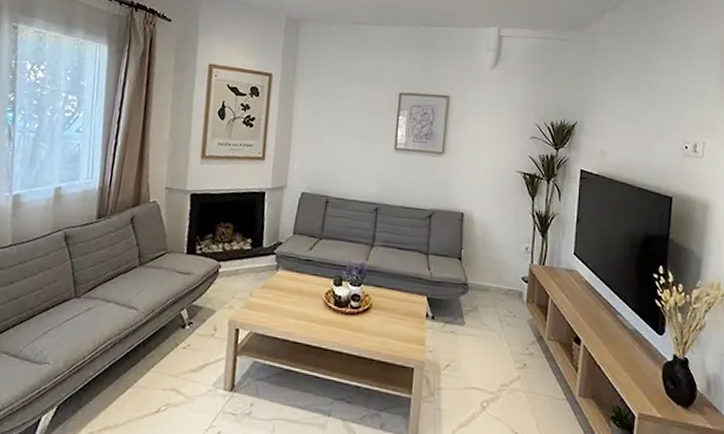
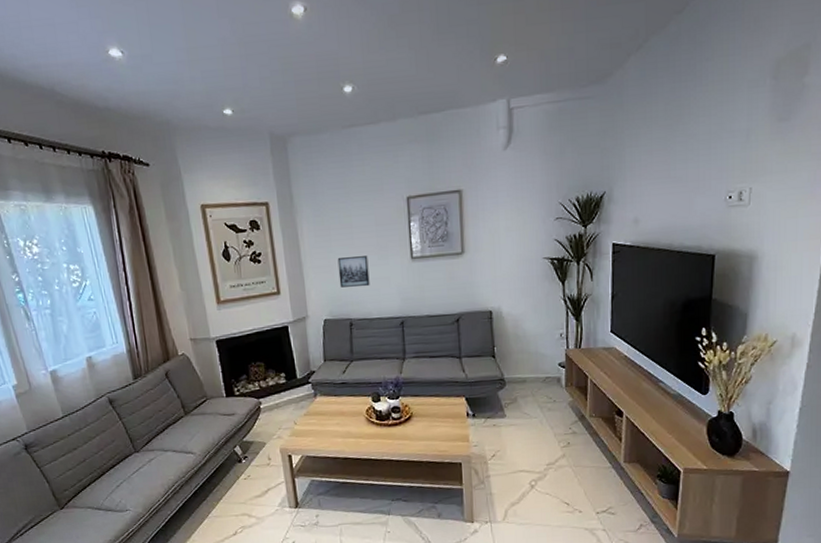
wall art: none [323,136,355,168] -> present [337,256,370,288]

